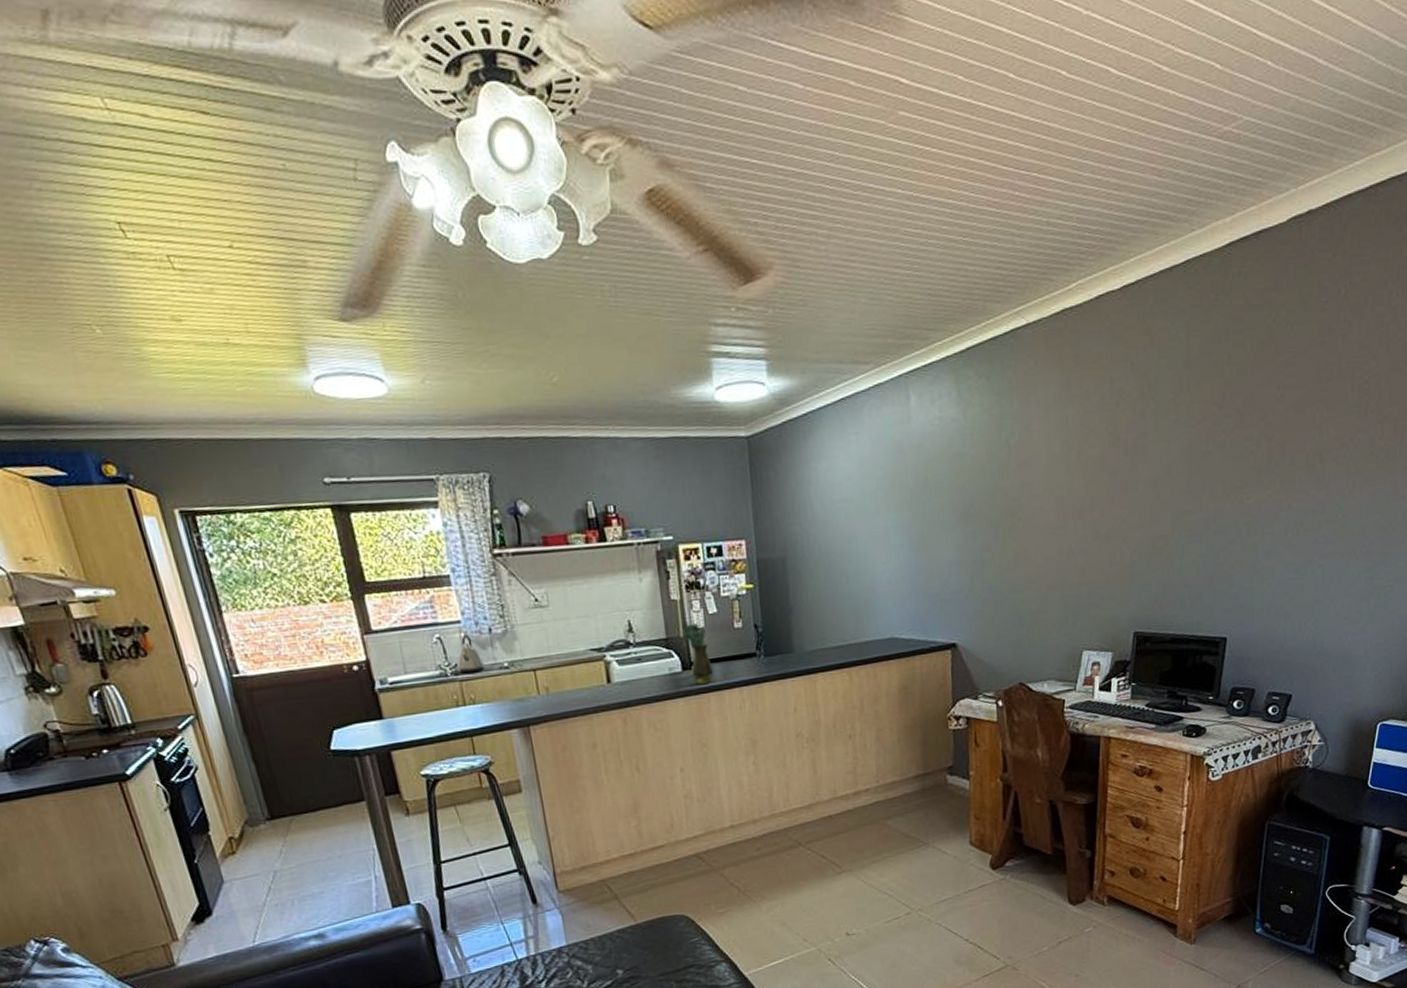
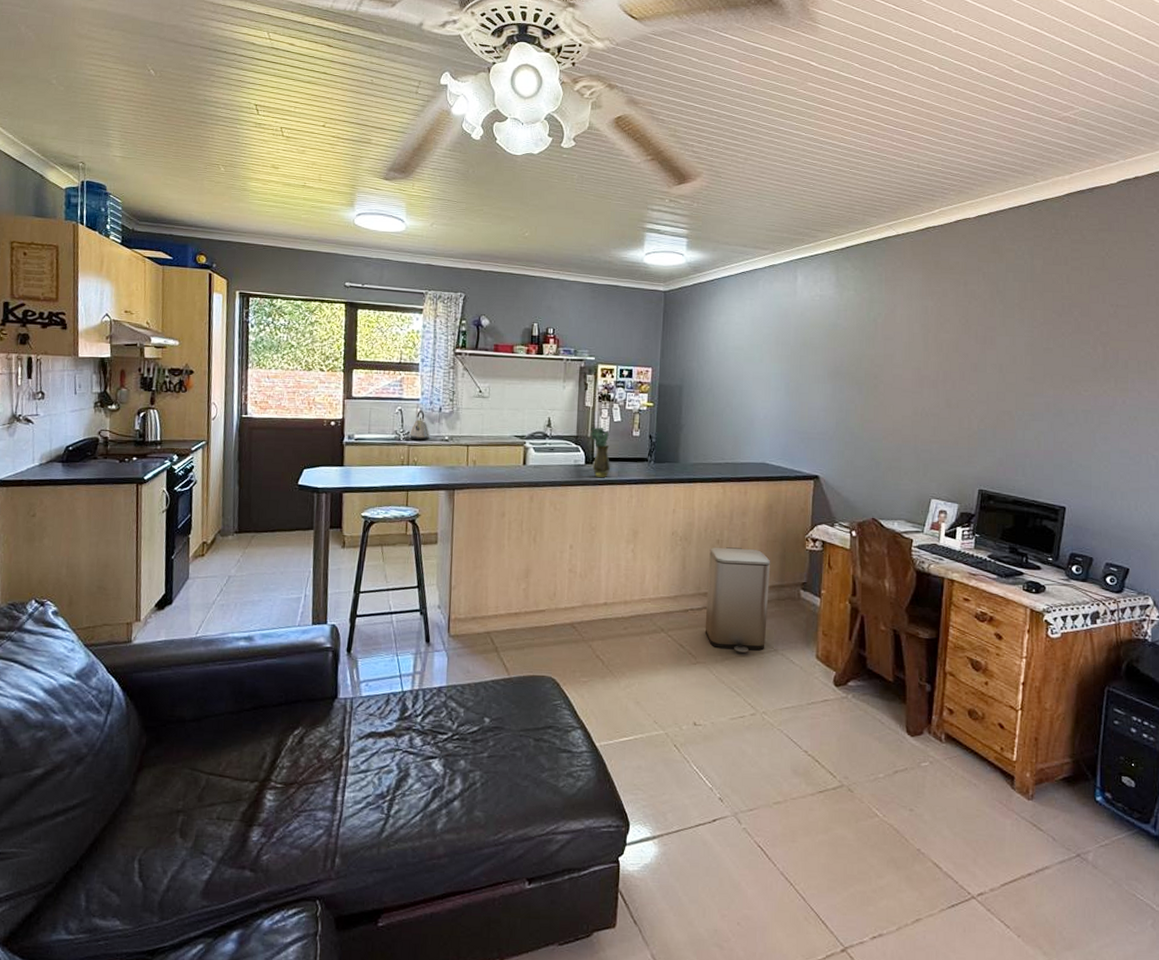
pedal bin: none [841,739,914,853] -> present [705,547,771,653]

